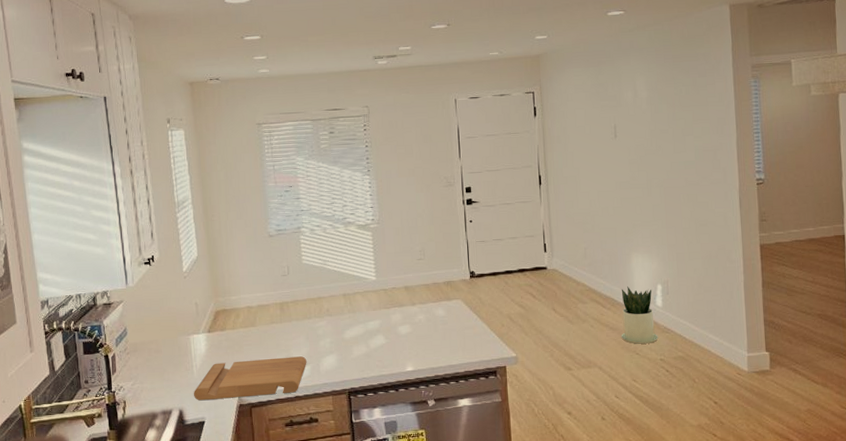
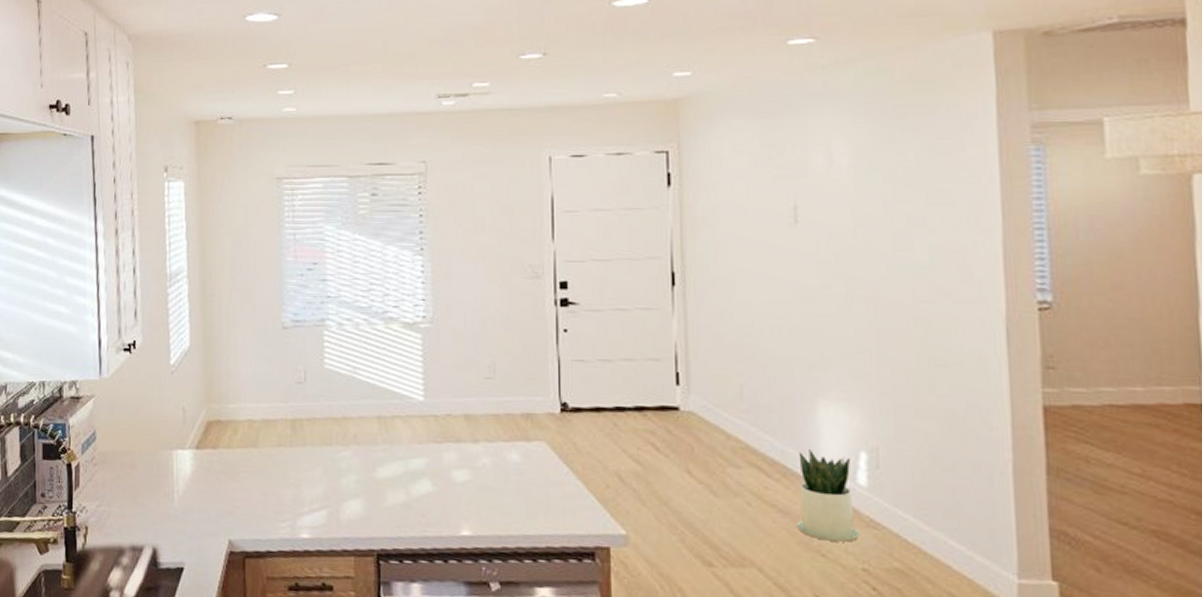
cutting board: present [194,356,307,401] -> none [173,491,323,545]

